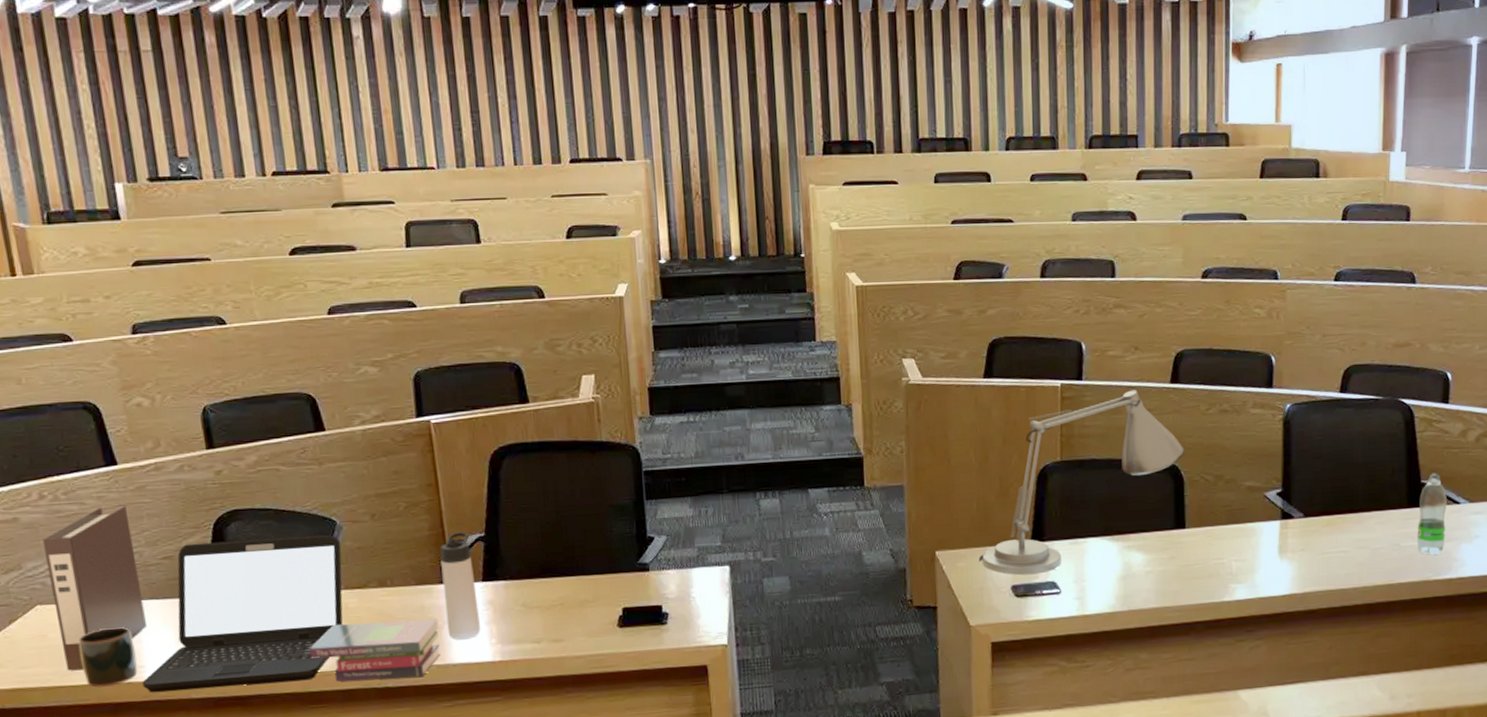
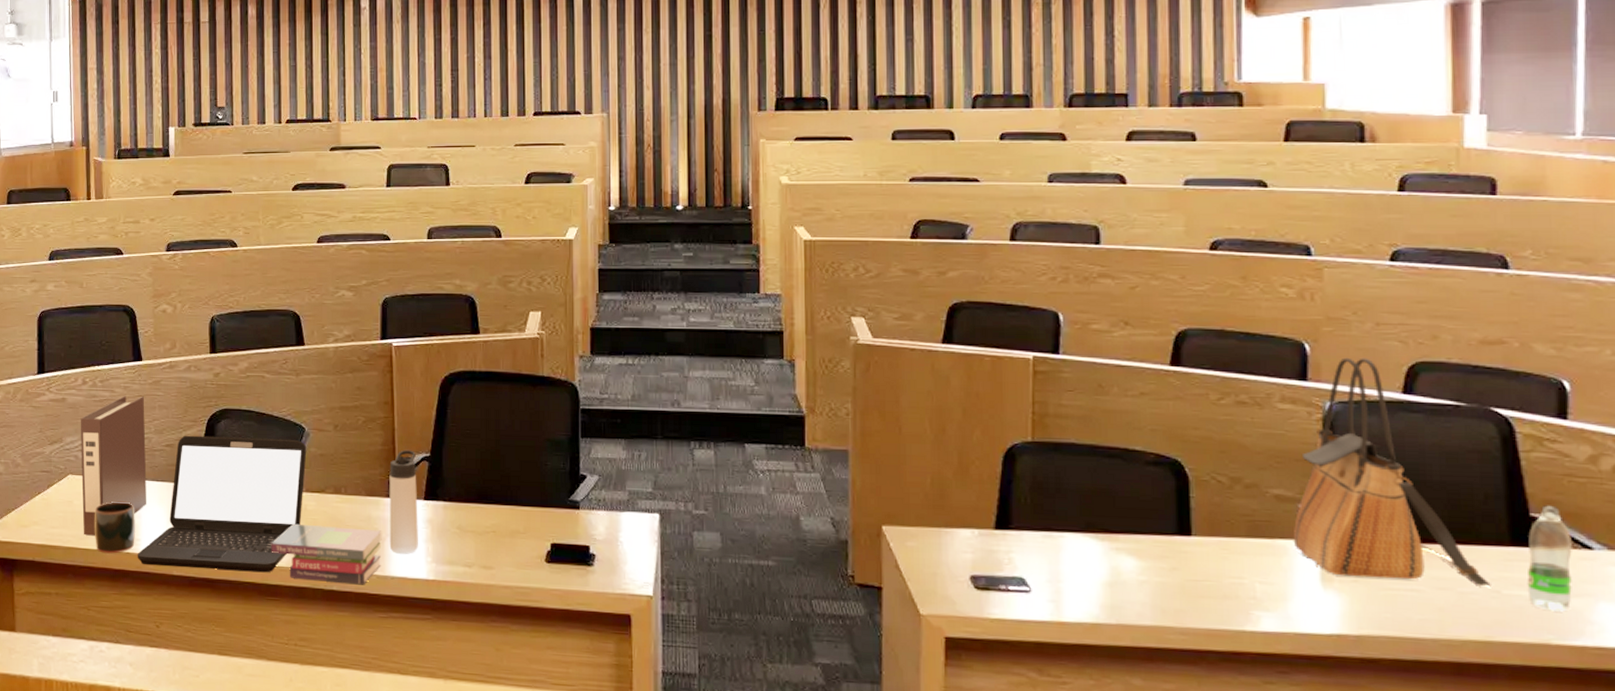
desk lamp: present [979,390,1184,576] -> none [932,369,1189,567]
tote bag: none [1259,365,1394,547] -> present [1293,357,1491,586]

